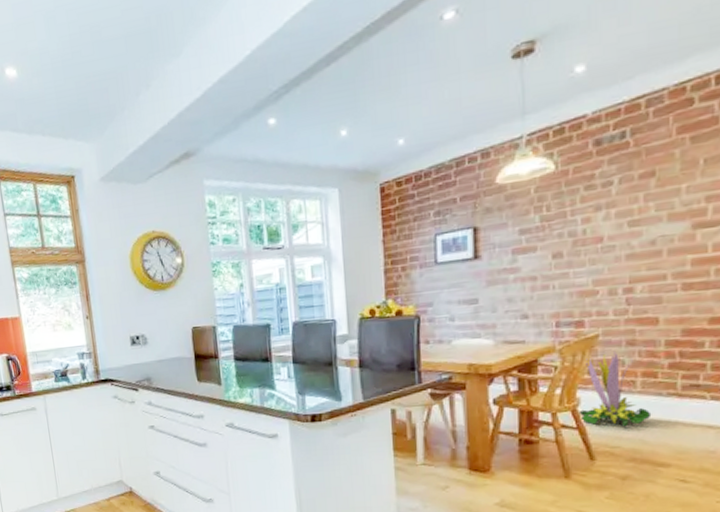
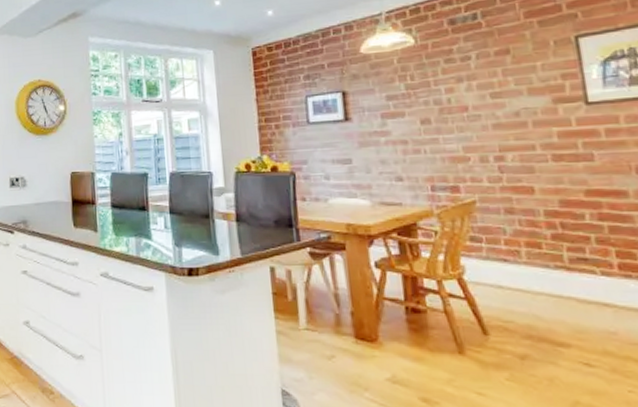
decorative plant: present [578,350,652,427] -> none [464,218,542,300]

